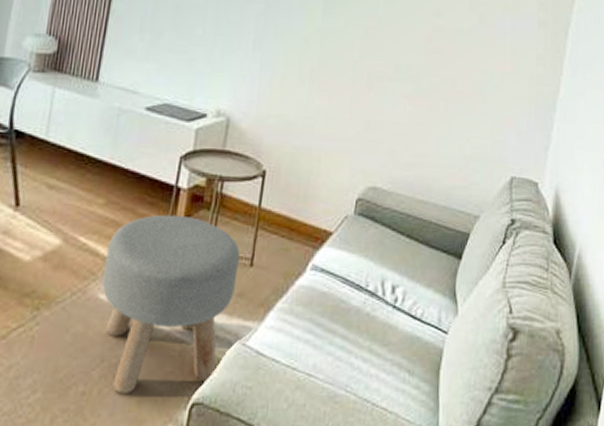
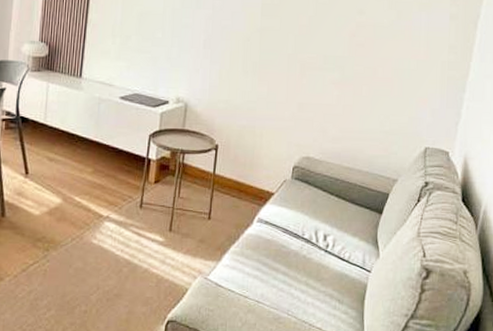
ottoman: present [101,214,241,394] -> none [94,180,200,313]

